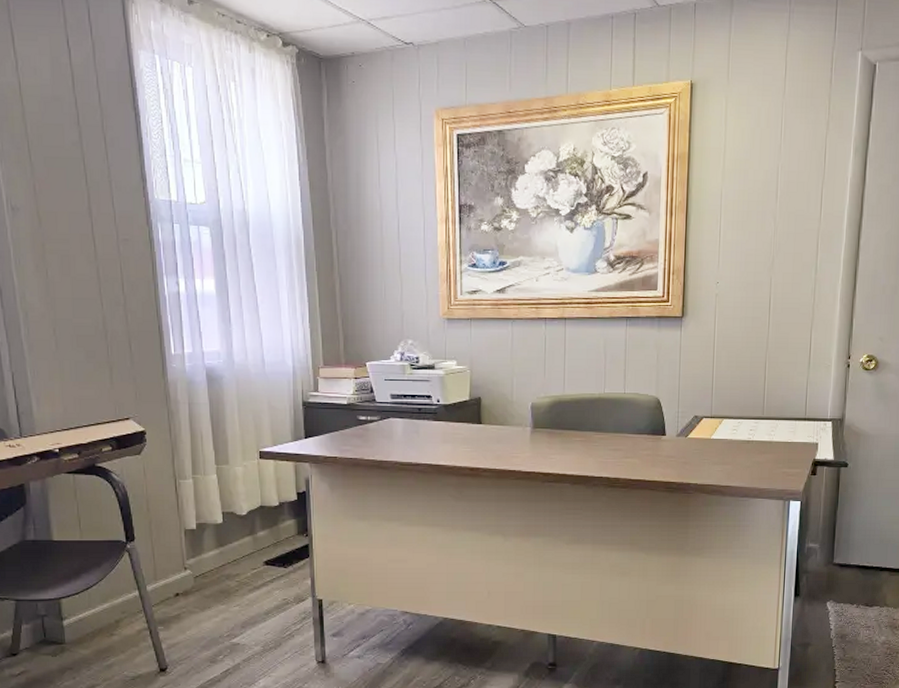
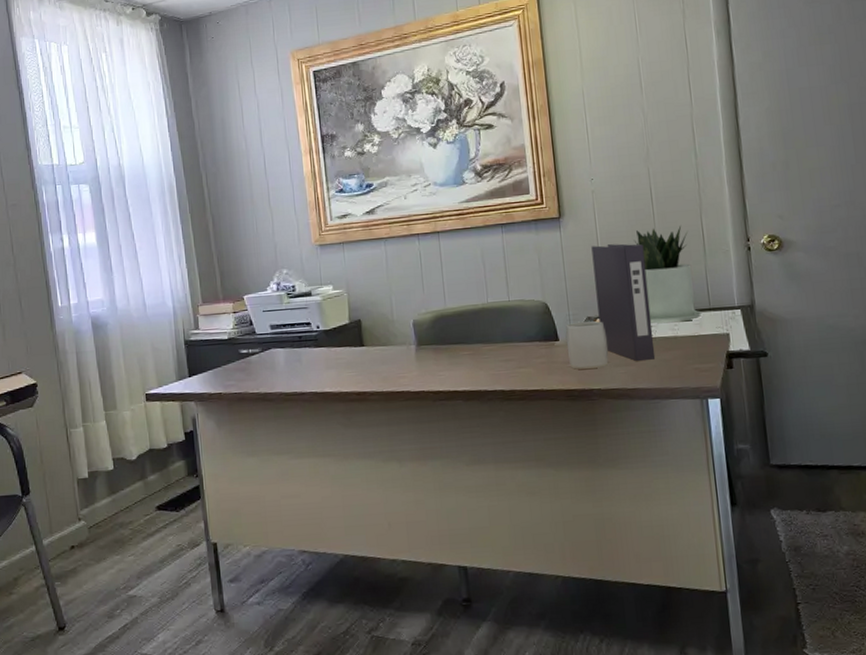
mug: none [671,419,710,465] -> present [565,320,609,370]
binder: none [705,347,755,462] -> present [591,243,656,362]
planter: none [747,337,798,429] -> present [633,225,702,324]

